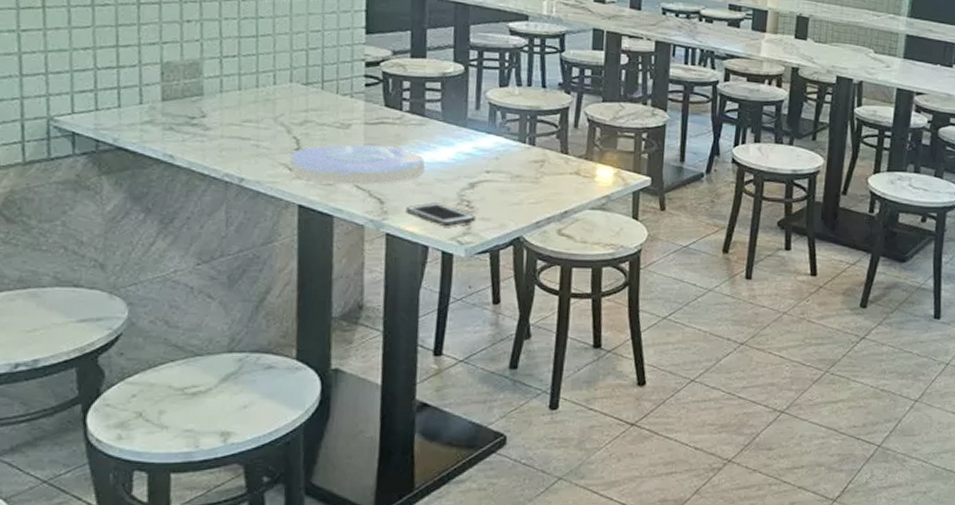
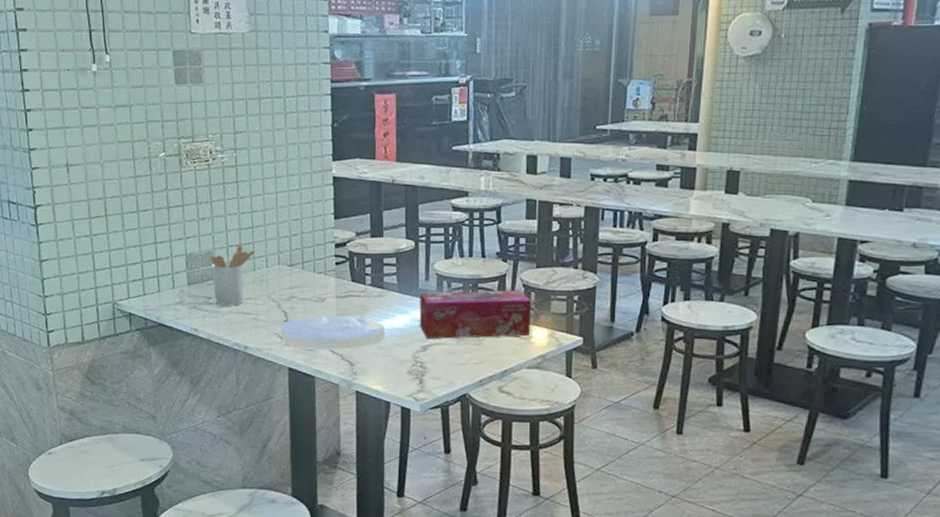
utensil holder: none [197,54,260,129] -> present [211,244,256,306]
cell phone: present [406,202,477,227] -> none [371,364,429,385]
tissue box: none [466,122,596,176] -> present [419,289,531,339]

